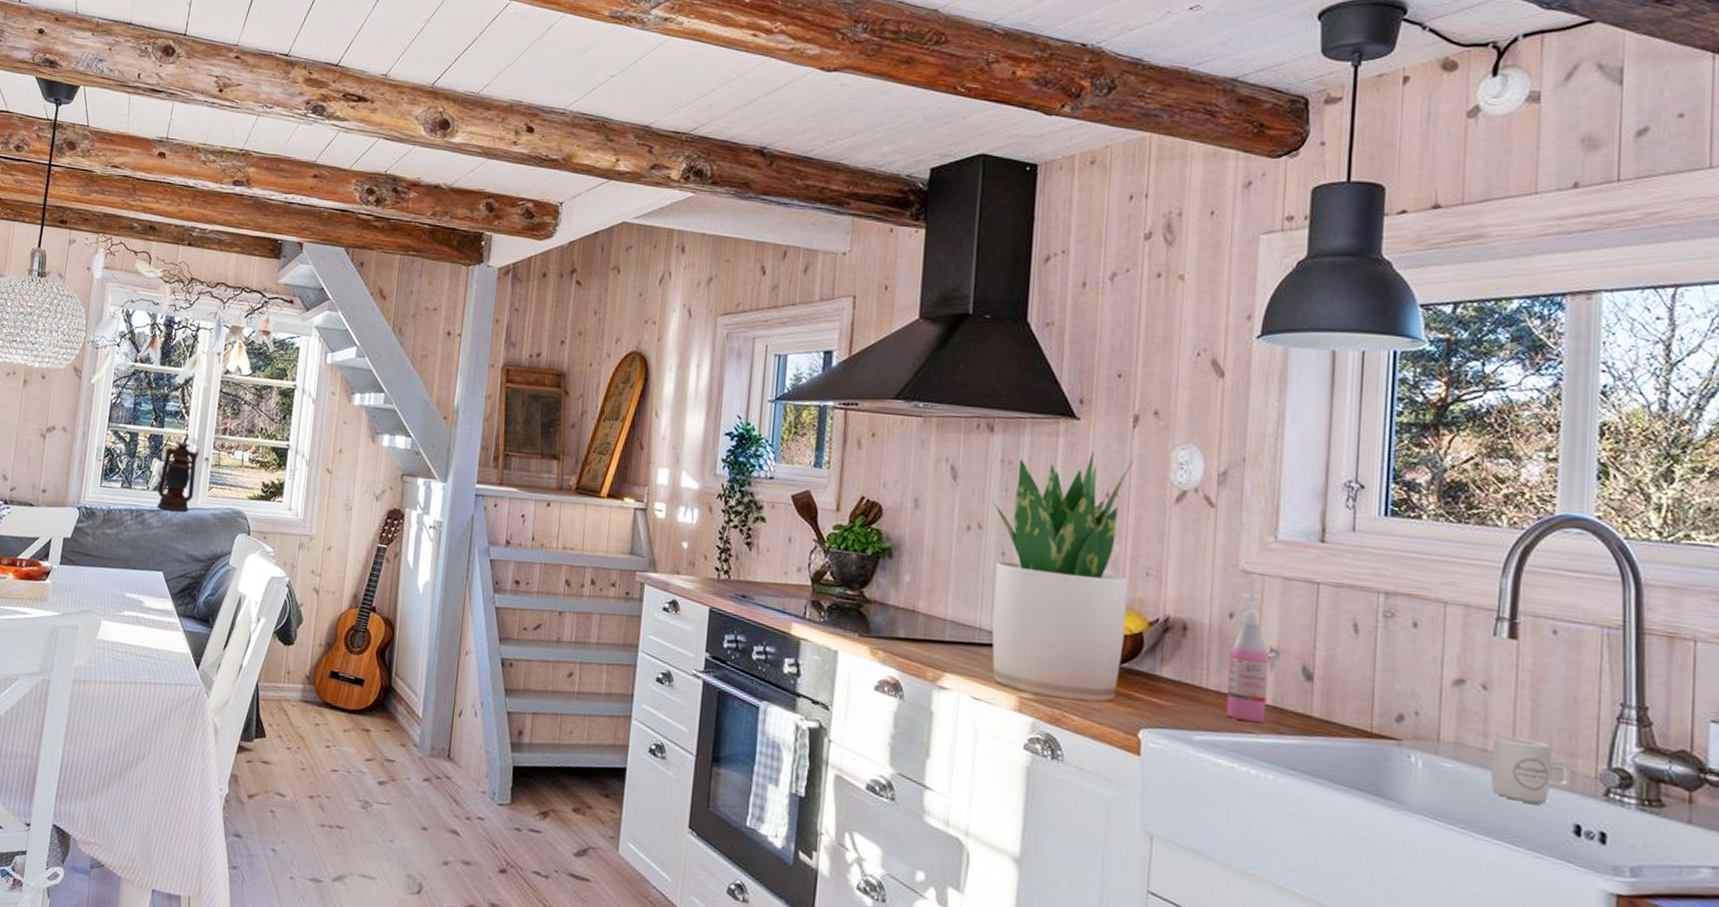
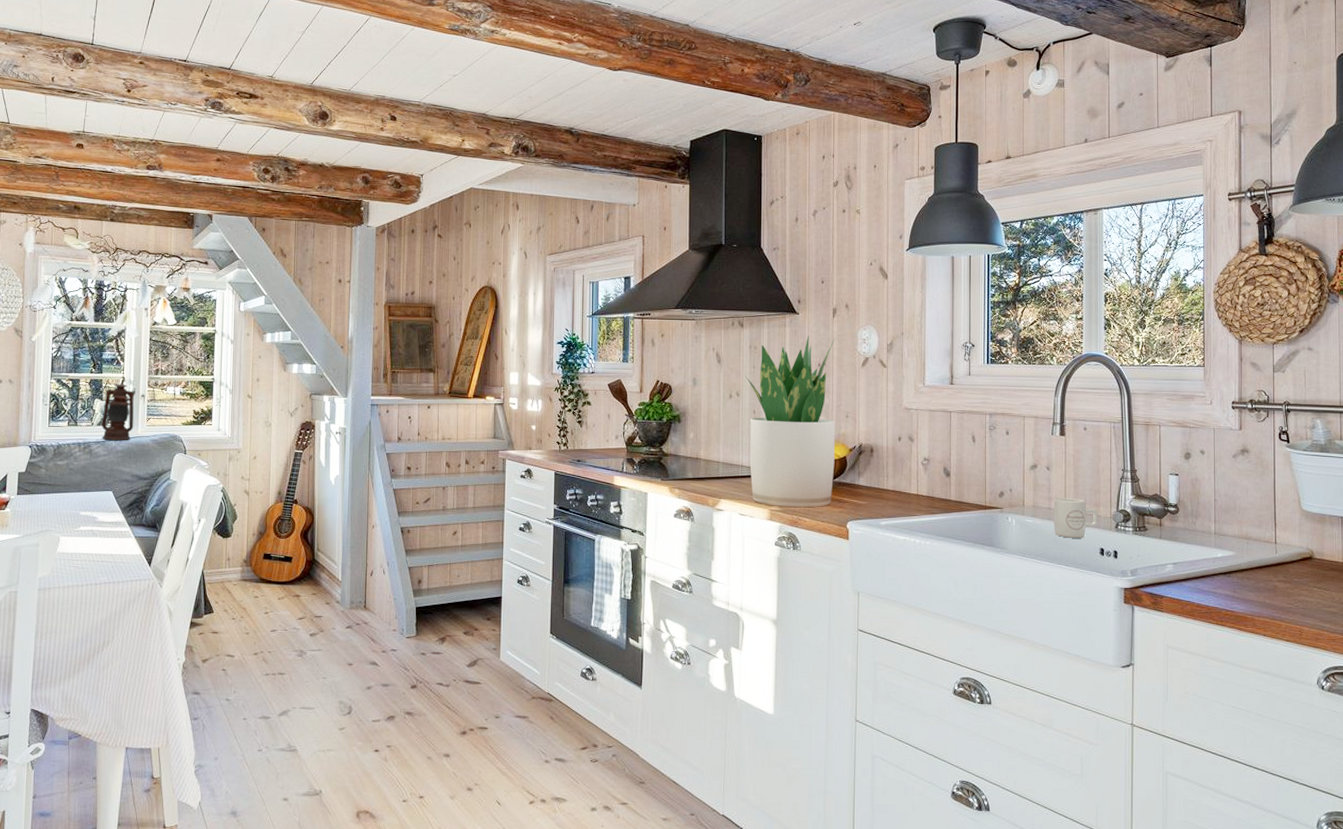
soap dispenser: present [1227,593,1270,724] -> none [900,423,924,509]

